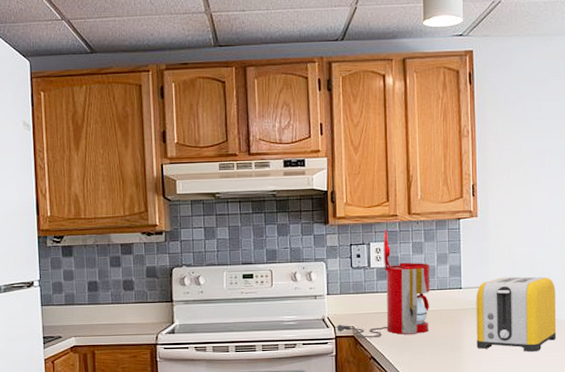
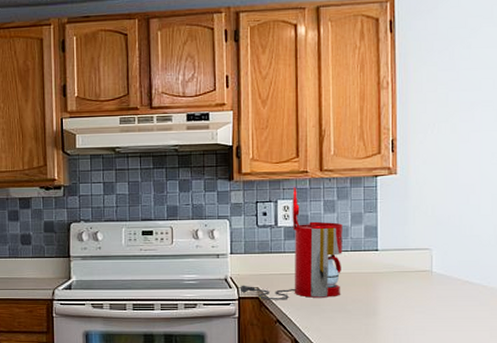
toaster: present [476,276,557,352] -> none [394,239,486,321]

